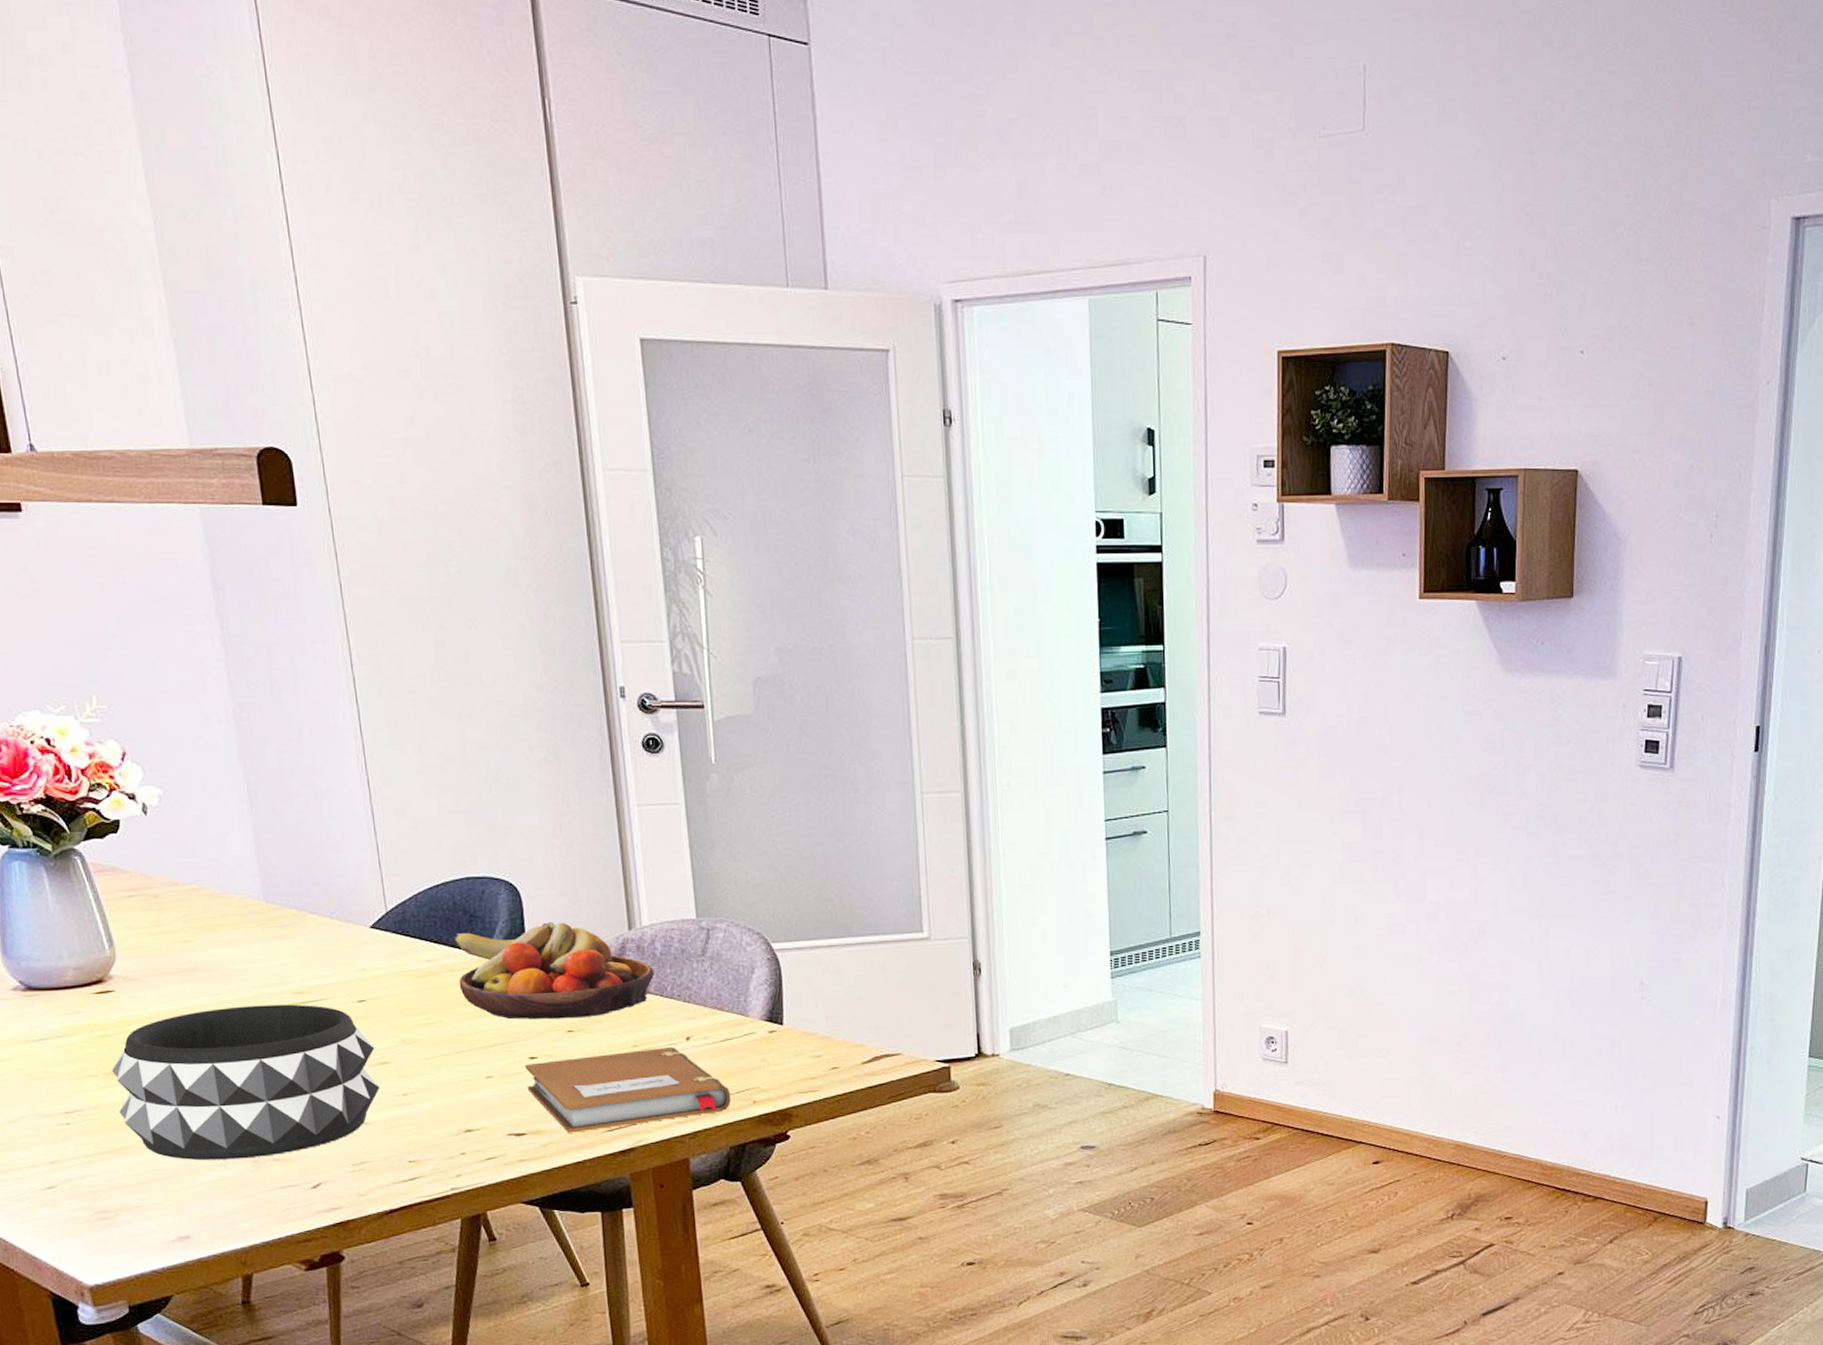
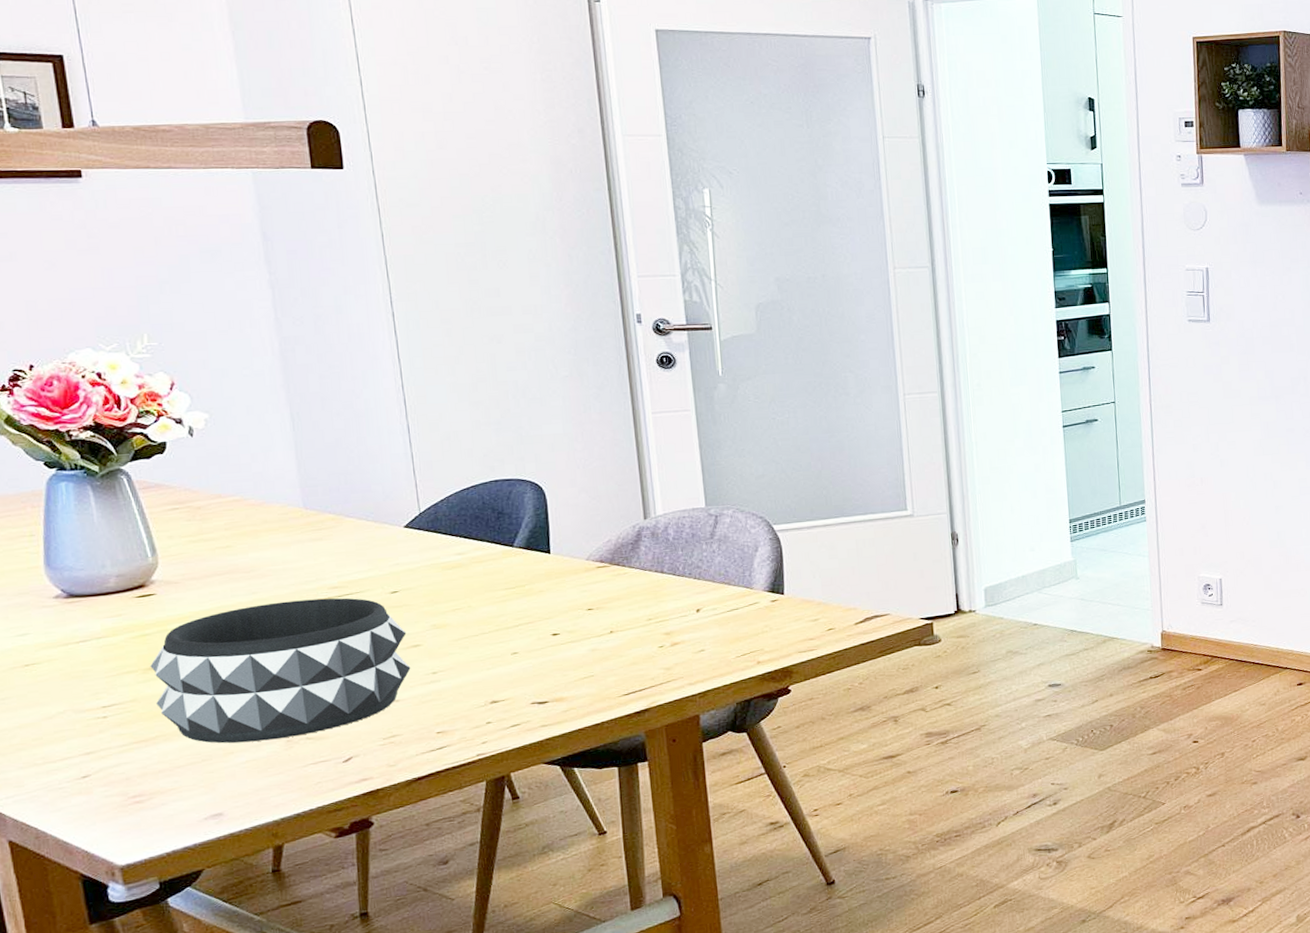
fruit bowl: present [455,922,654,1020] -> none [483,515,667,602]
notebook: present [525,1046,731,1133] -> none [548,618,738,699]

